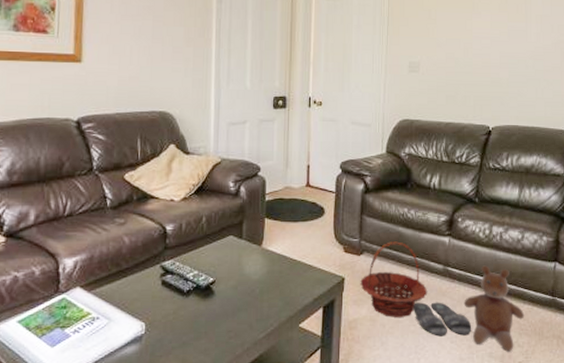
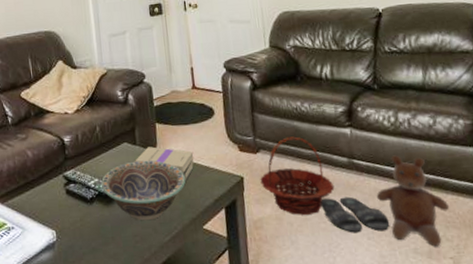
decorative bowl: none [200,255,289,317] -> present [100,160,186,221]
books: none [239,242,299,279] -> present [135,146,194,182]

